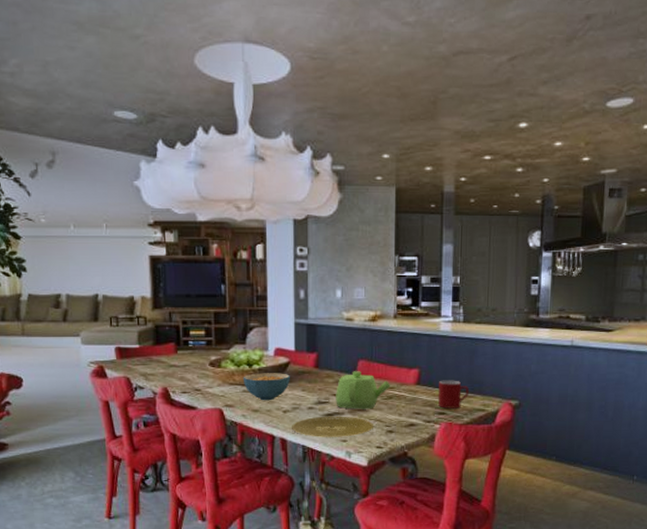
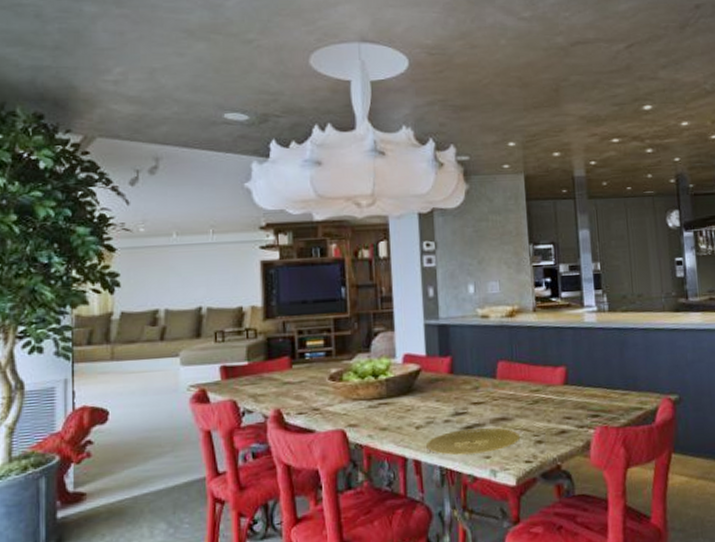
cereal bowl: present [243,373,290,401] -> none [368,382,422,417]
teapot: present [336,371,391,410] -> none [474,374,536,419]
mug: present [438,380,469,409] -> none [587,376,623,410]

